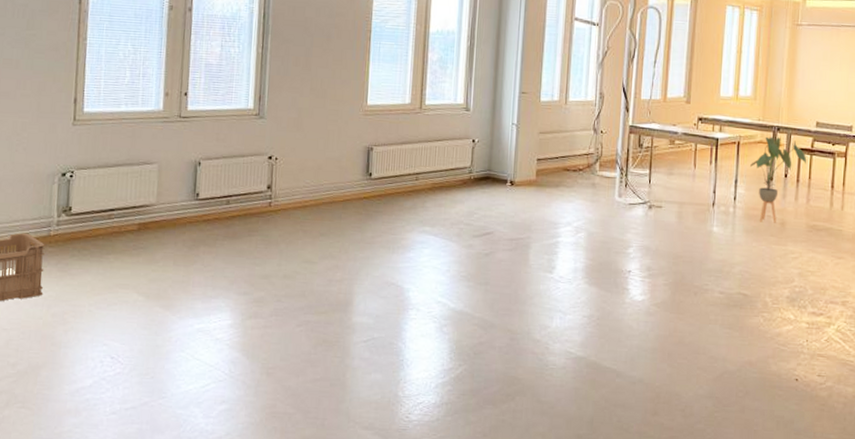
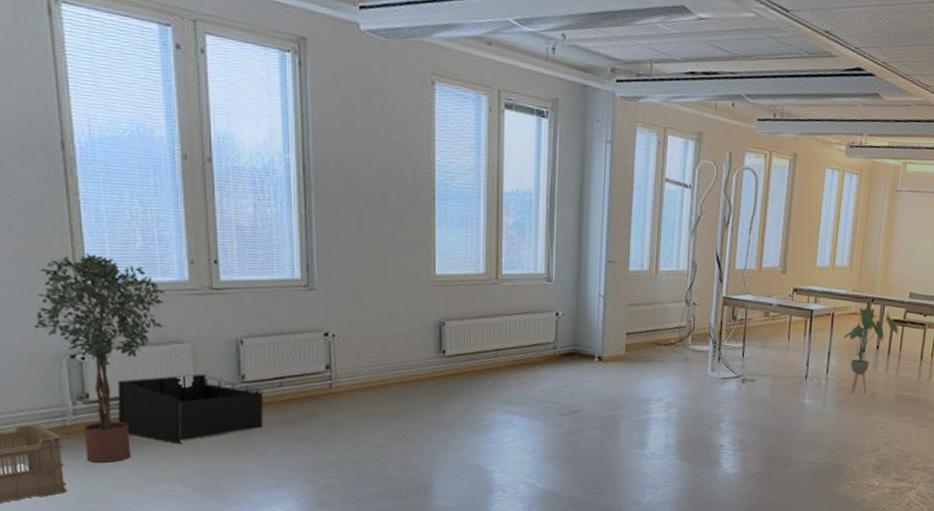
potted tree: none [38,88,143,270] -> present [34,254,166,463]
storage bin: none [92,191,212,255] -> present [117,374,263,444]

